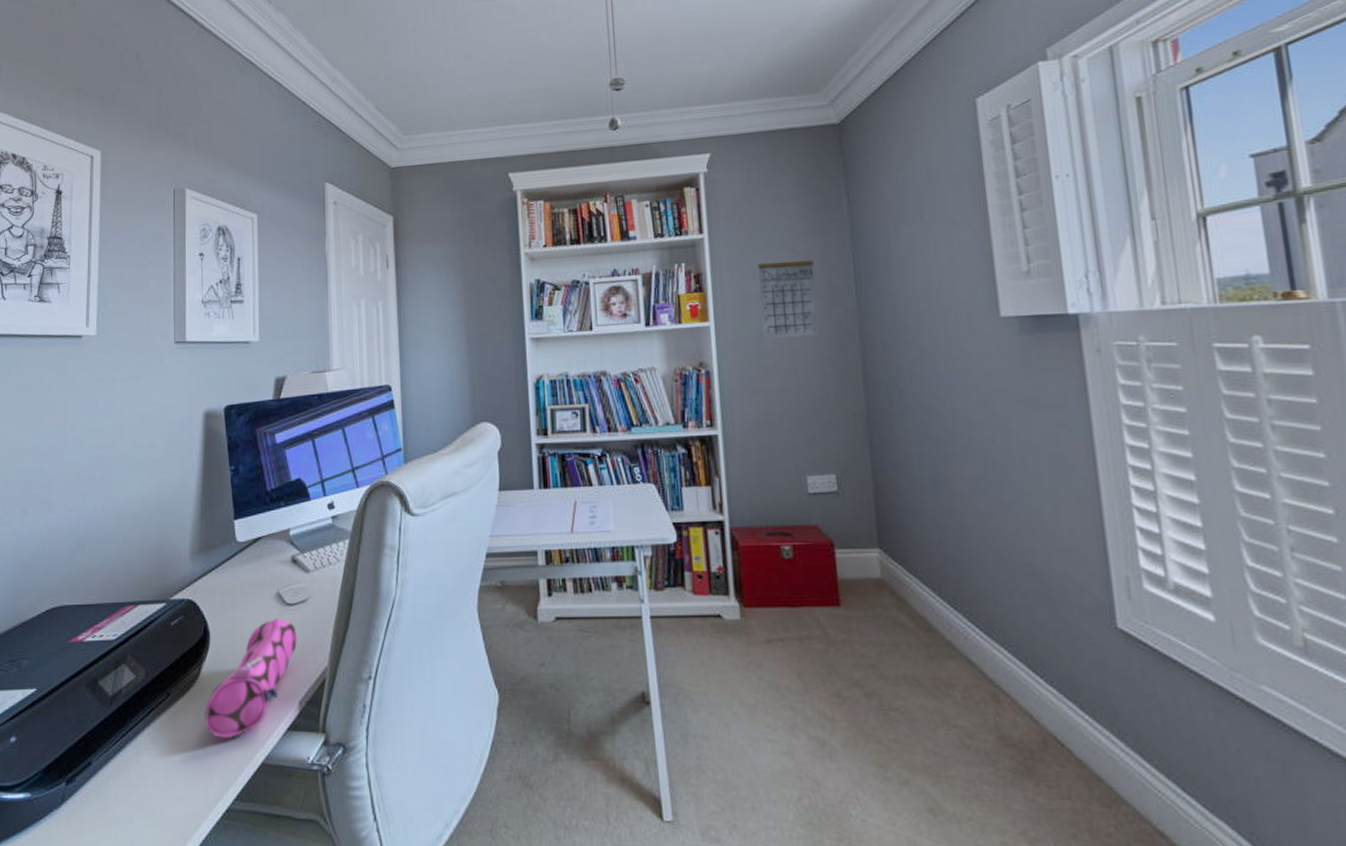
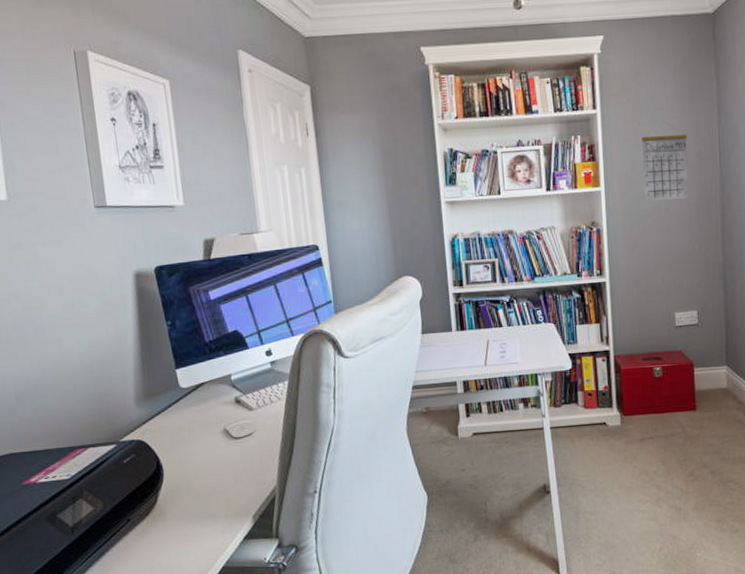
pencil case: present [205,618,297,738] -> none [165,450,247,551]

